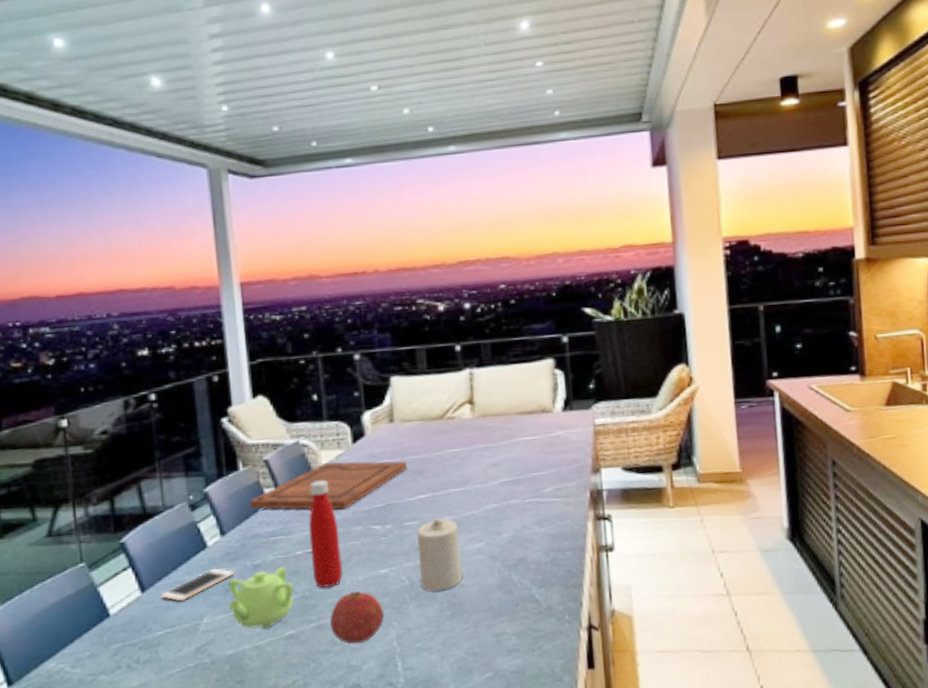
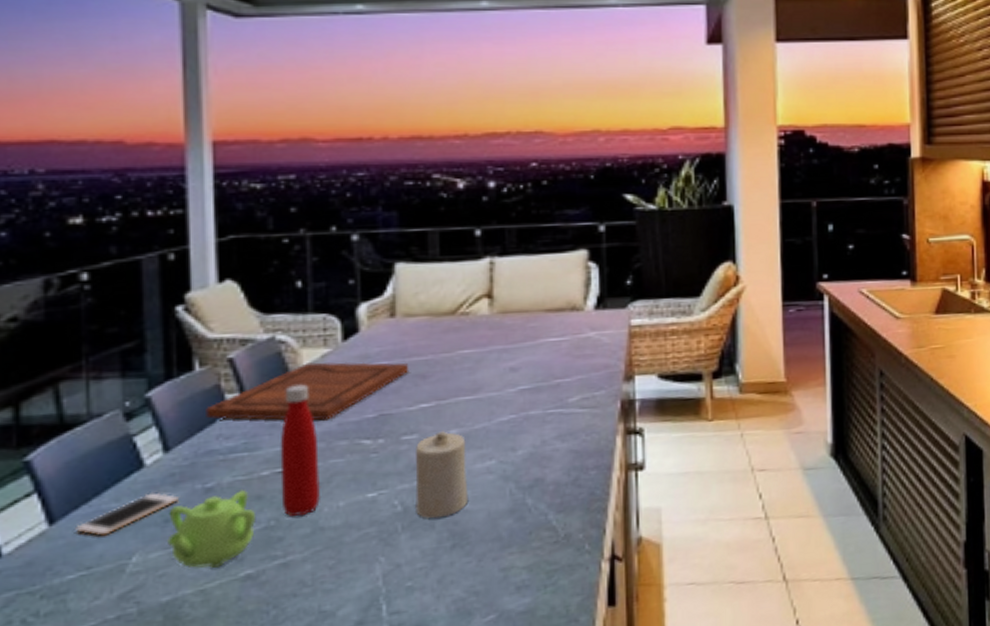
fruit: present [330,590,384,644] -> none [300,519,369,585]

